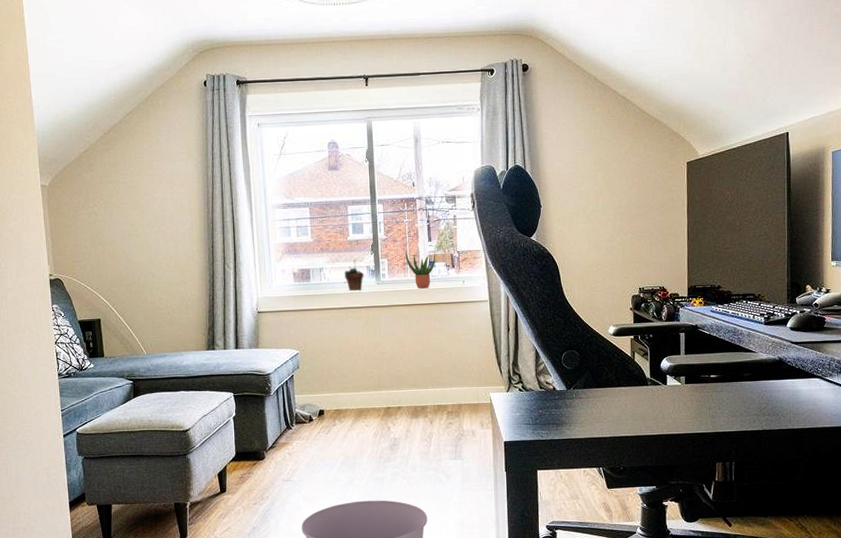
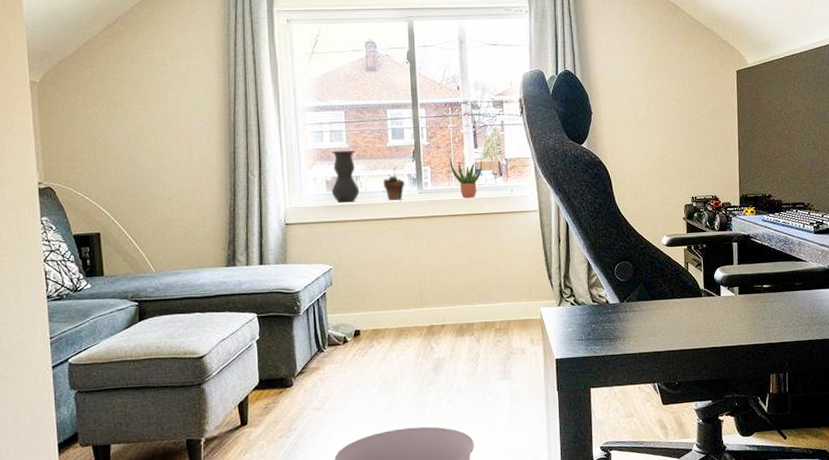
vase: none [298,245,323,294] -> present [331,151,360,204]

